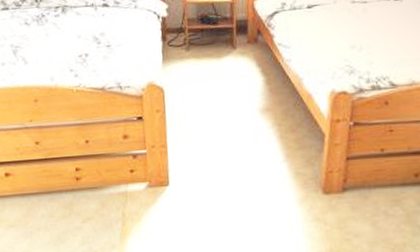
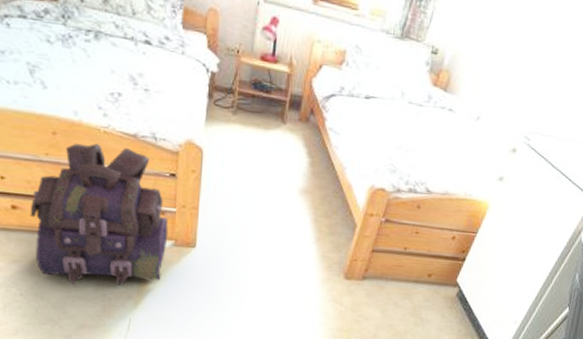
backpack: none [20,101,143,241] -> present [30,143,169,286]

